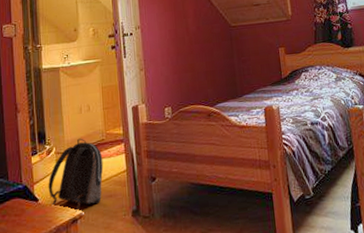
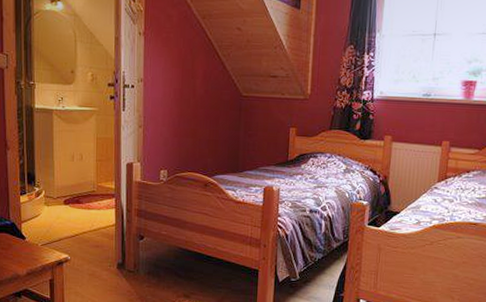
backpack: present [48,138,104,212] -> none [36,186,93,255]

